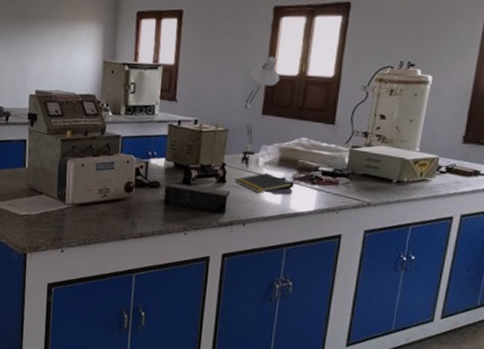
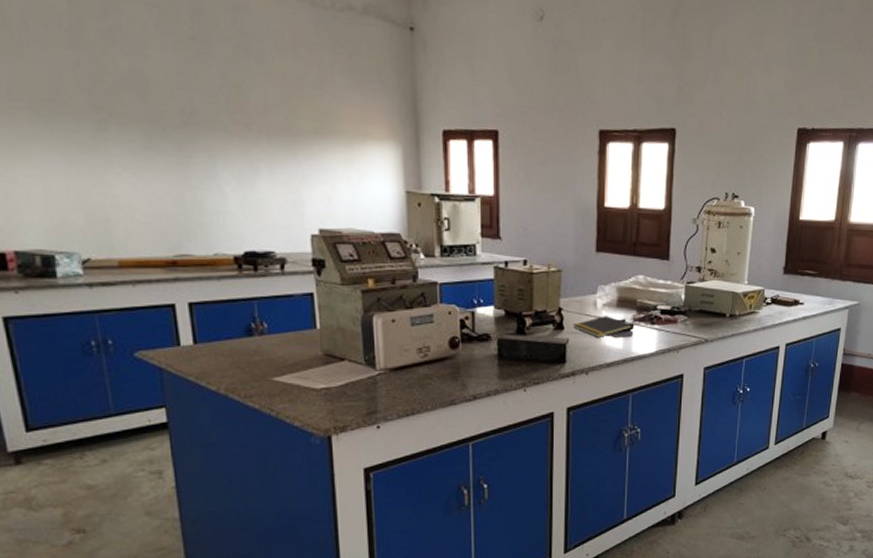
desk lamp: present [241,56,280,169] -> none [577,187,612,313]

